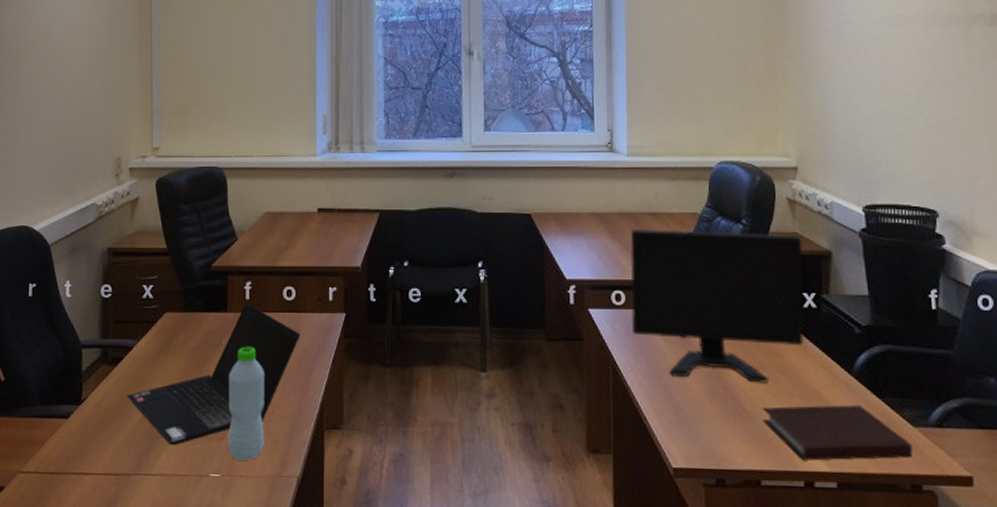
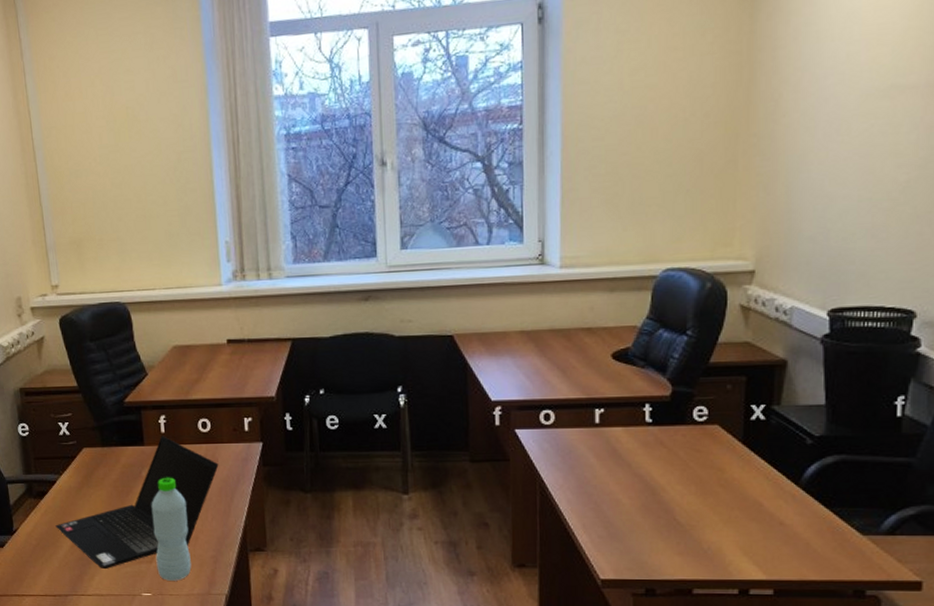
computer monitor: present [630,228,804,383] -> none [560,344,754,497]
notebook: present [762,405,913,461] -> none [698,516,859,570]

